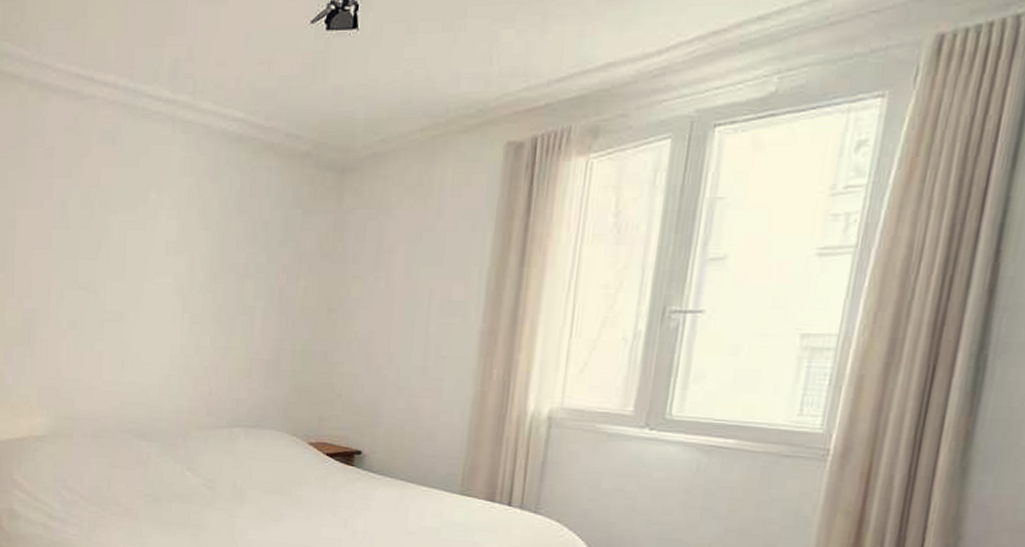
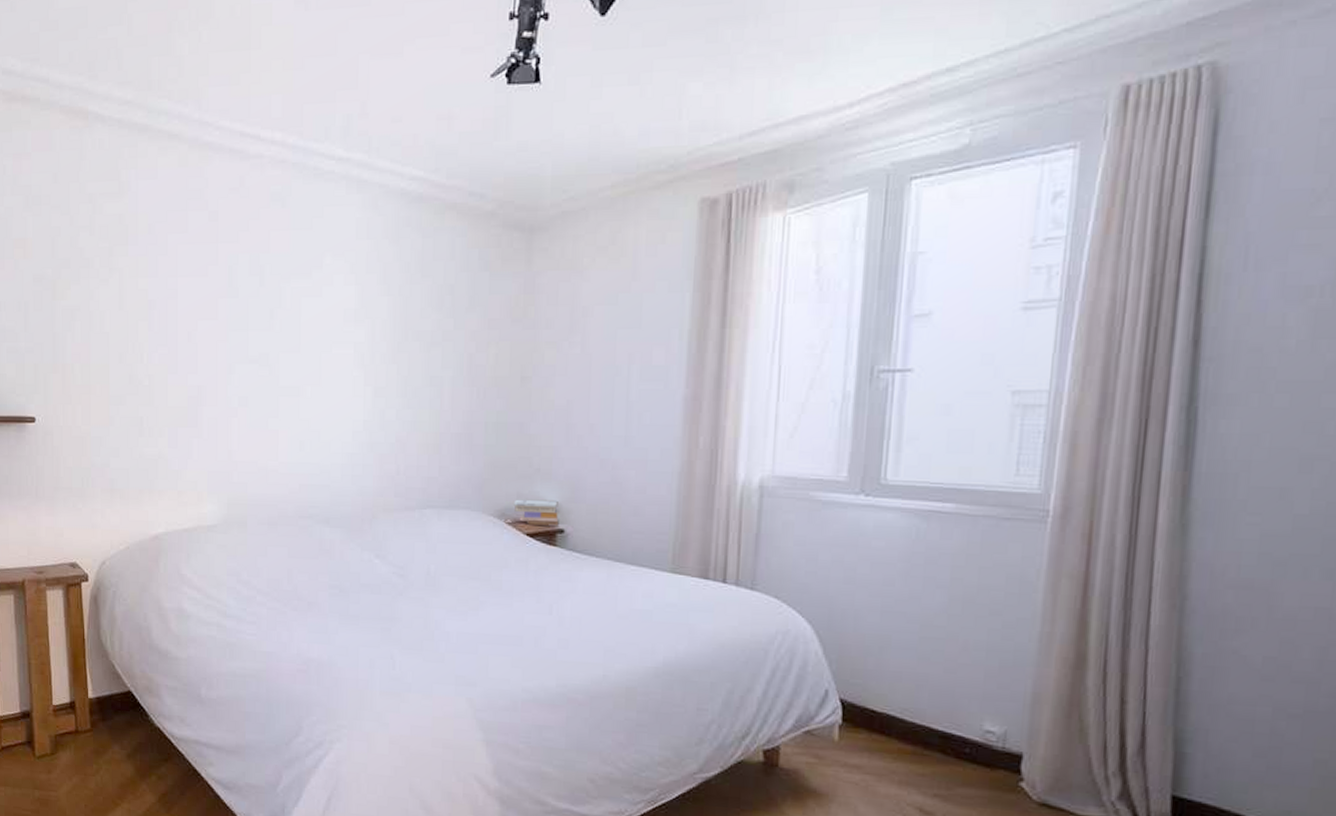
books: none [315,421,357,449] -> present [513,499,559,527]

